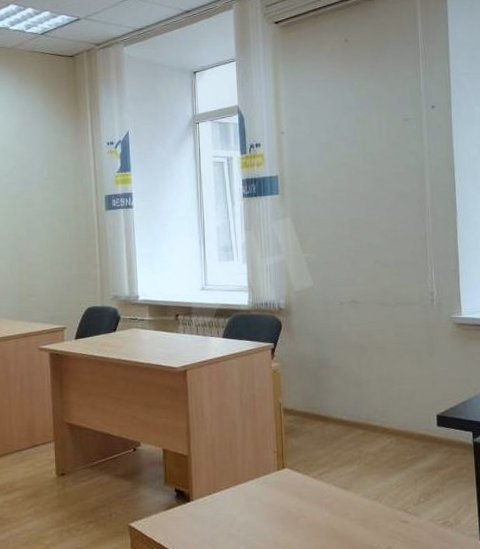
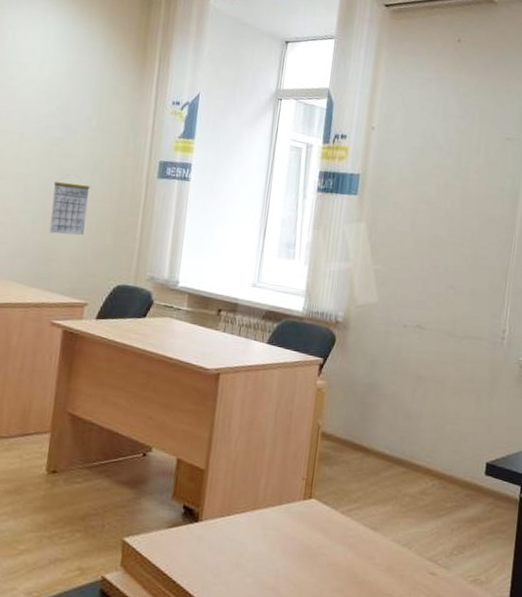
calendar: none [21,221,54,273] -> present [49,175,90,236]

